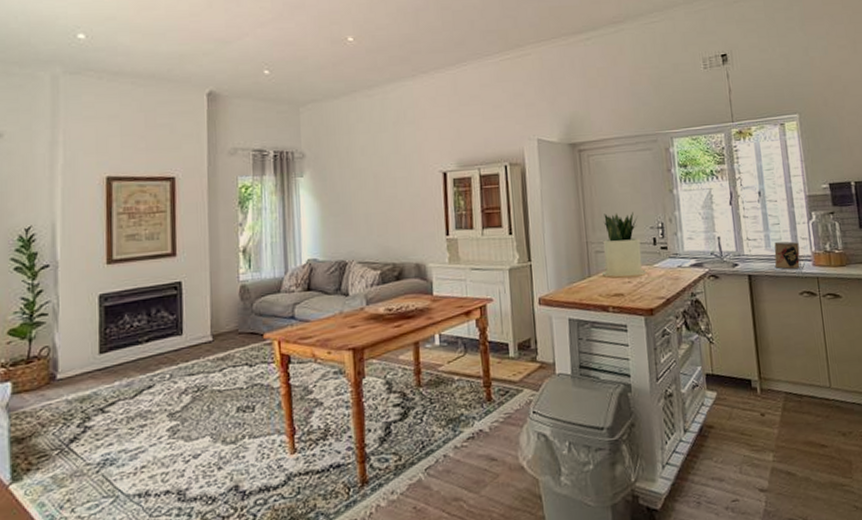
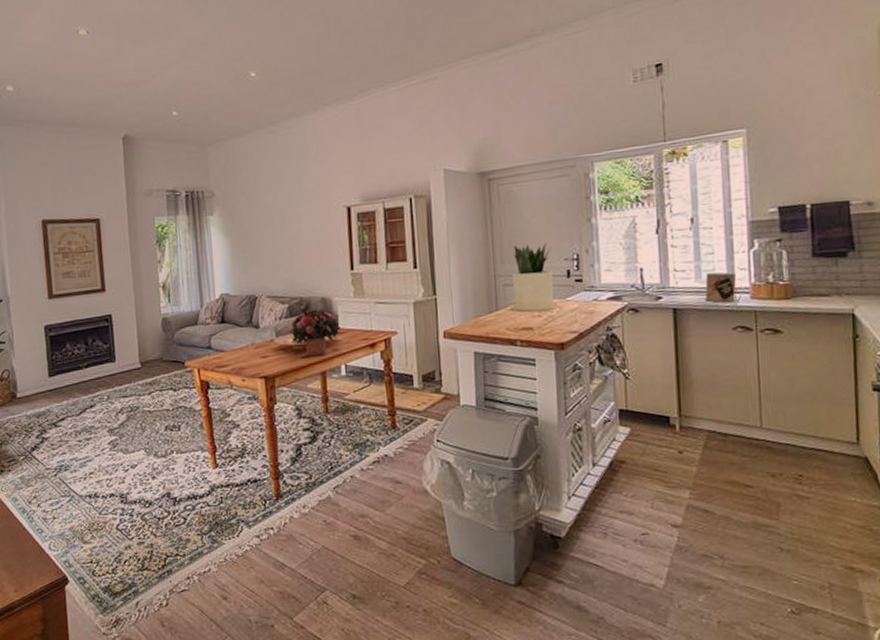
bouquet: none [381,274,436,326] -> present [289,308,342,357]

